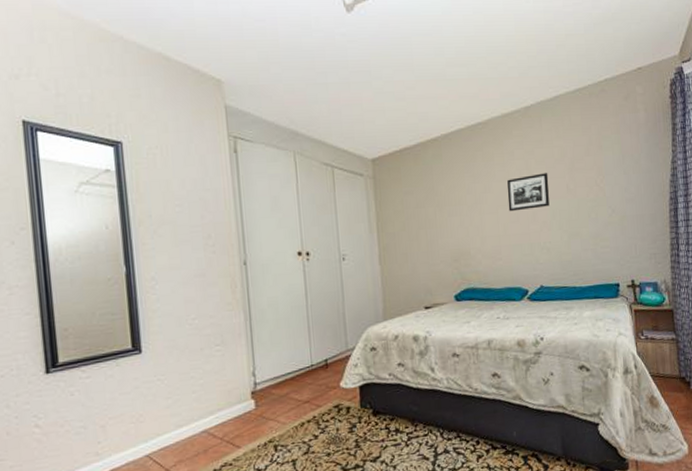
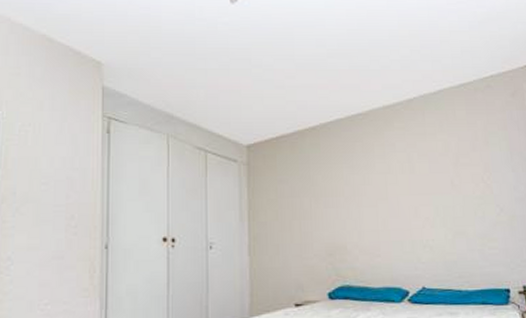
picture frame: present [506,173,550,212] -> none [387,167,433,206]

